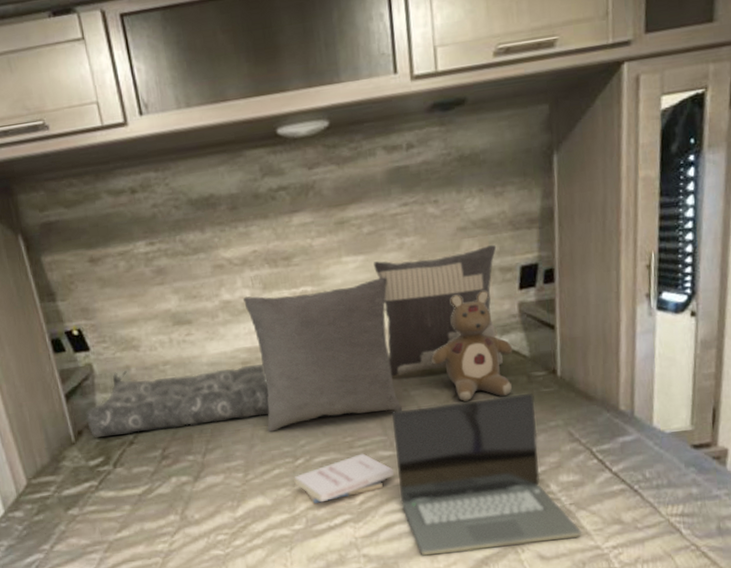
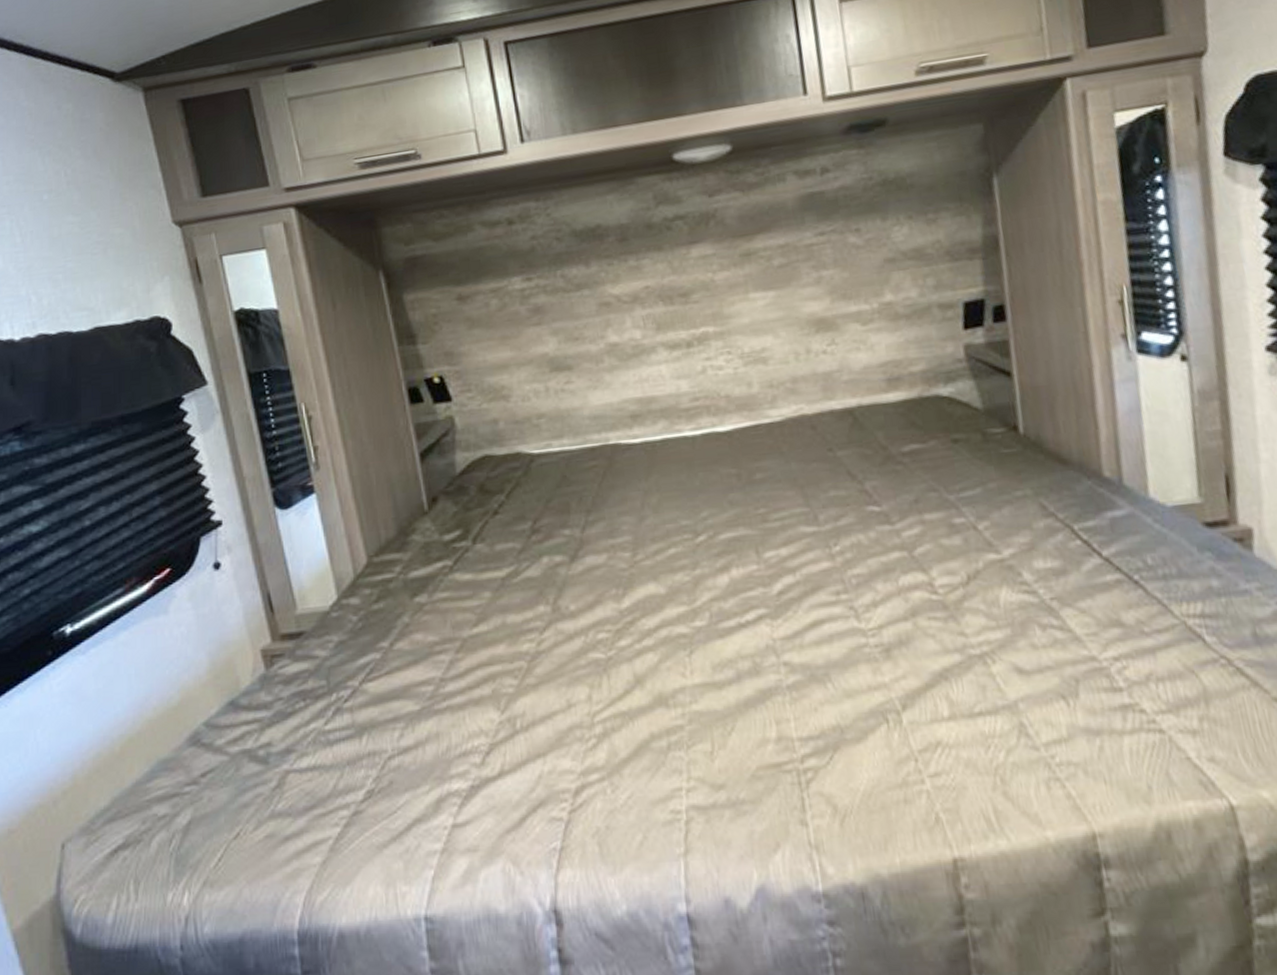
seat cushion: present [86,364,269,437] -> none [443,418,663,506]
pillow: present [242,277,402,432] -> none [632,315,827,501]
books: present [294,453,394,503] -> none [694,529,820,593]
pillow: present [374,244,504,377] -> none [787,277,951,434]
laptop: present [391,393,582,556] -> none [814,454,1071,666]
stuffed bear: present [431,291,513,402] -> none [861,331,964,465]

